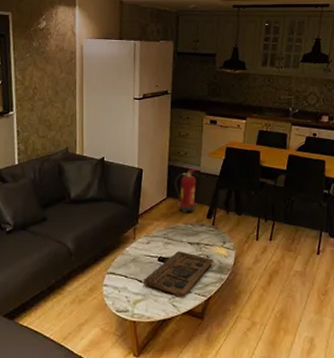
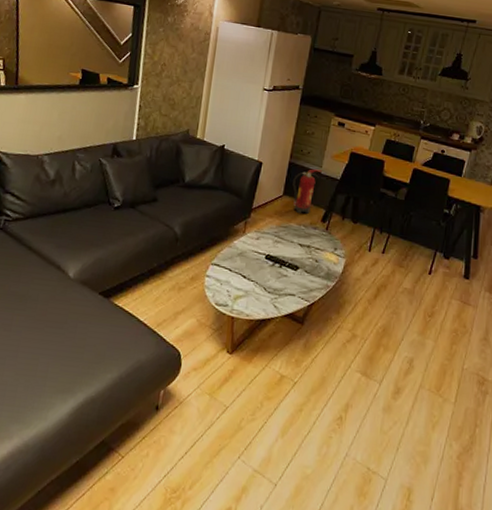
decorative tray: present [144,251,213,297] -> none [248,251,322,299]

